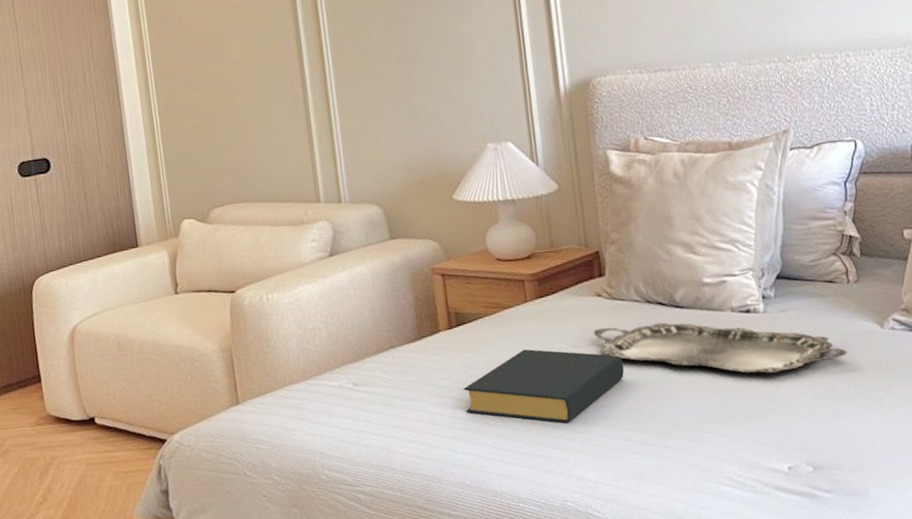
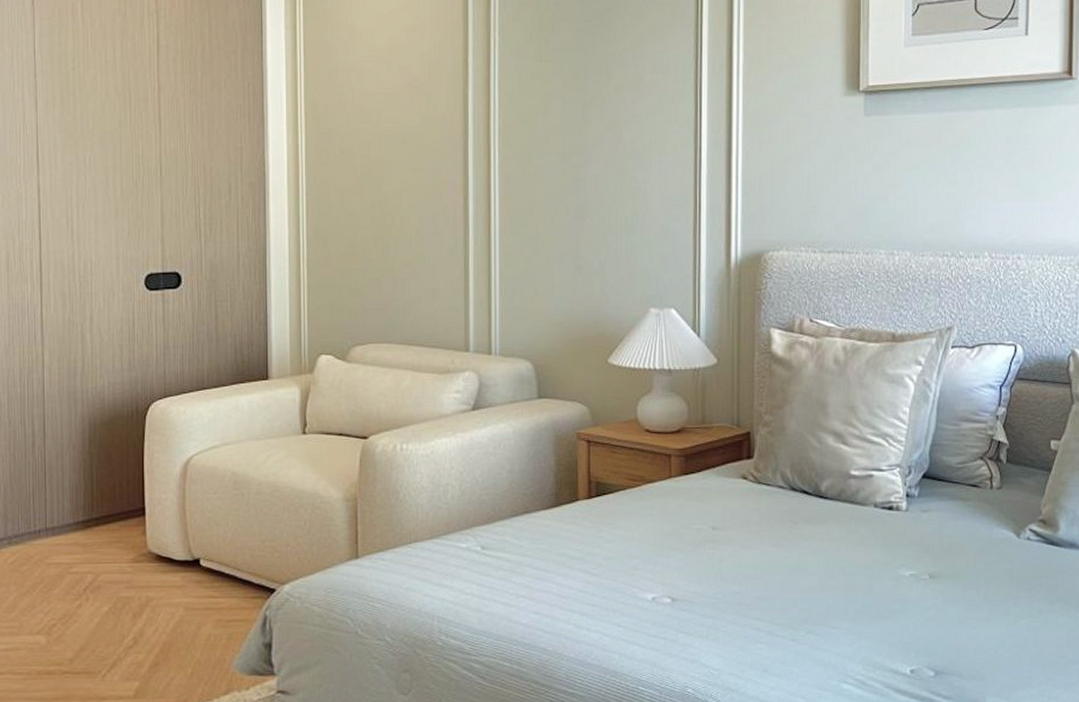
hardback book: present [463,349,625,423] -> none [595,526,761,607]
serving tray: present [593,322,848,374] -> none [735,512,983,574]

